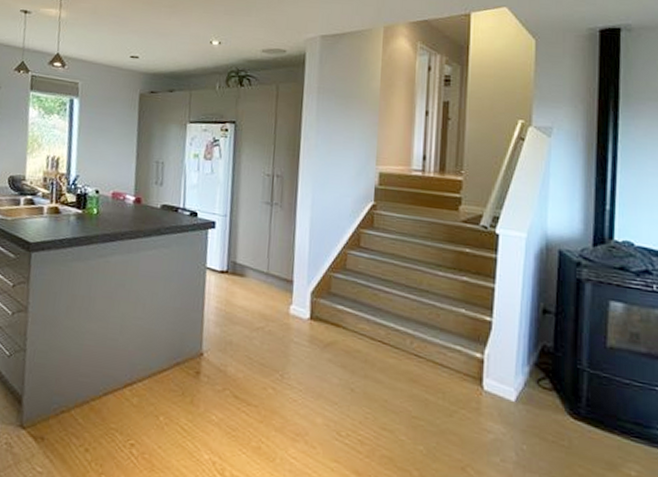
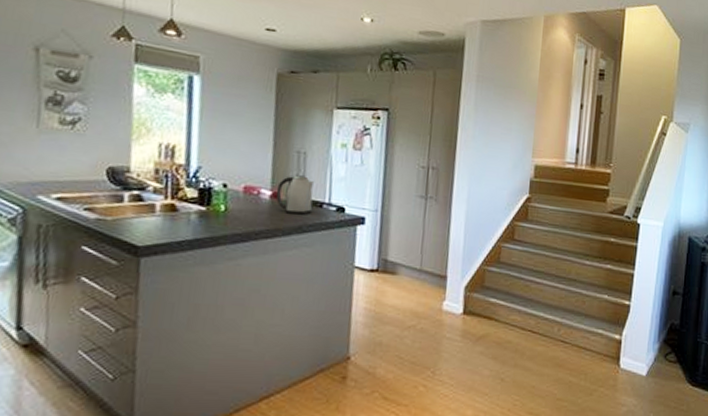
kettle: none [138,183,170,219] -> present [276,175,313,216]

